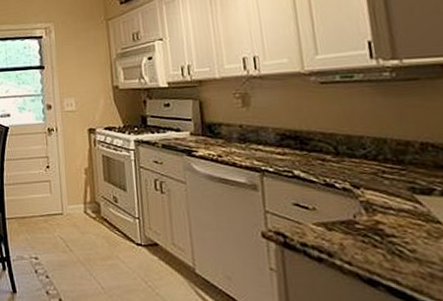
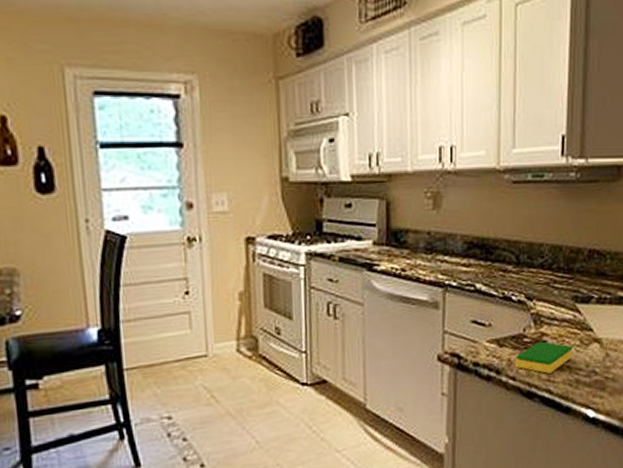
dish sponge: none [348,229,421,263] -> present [516,341,573,374]

